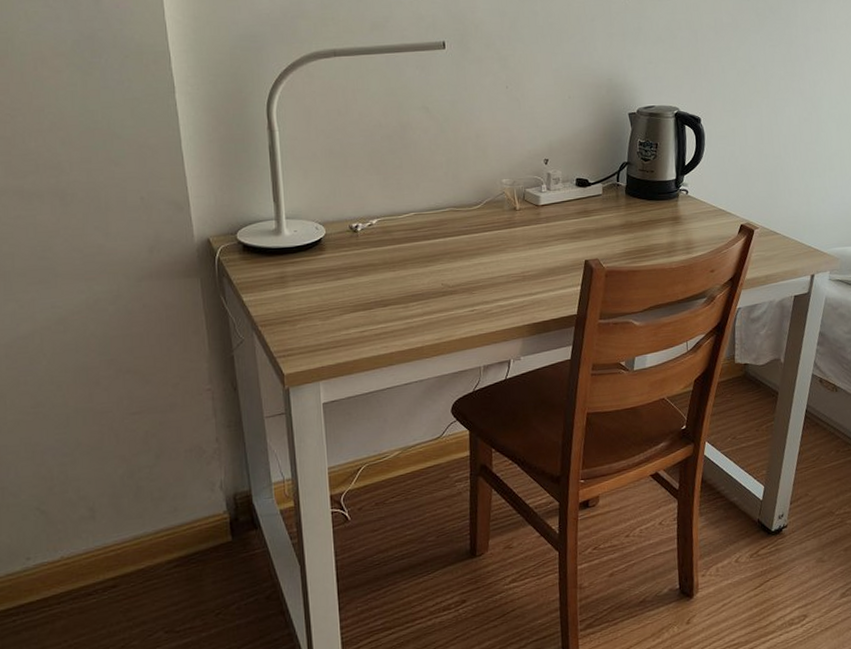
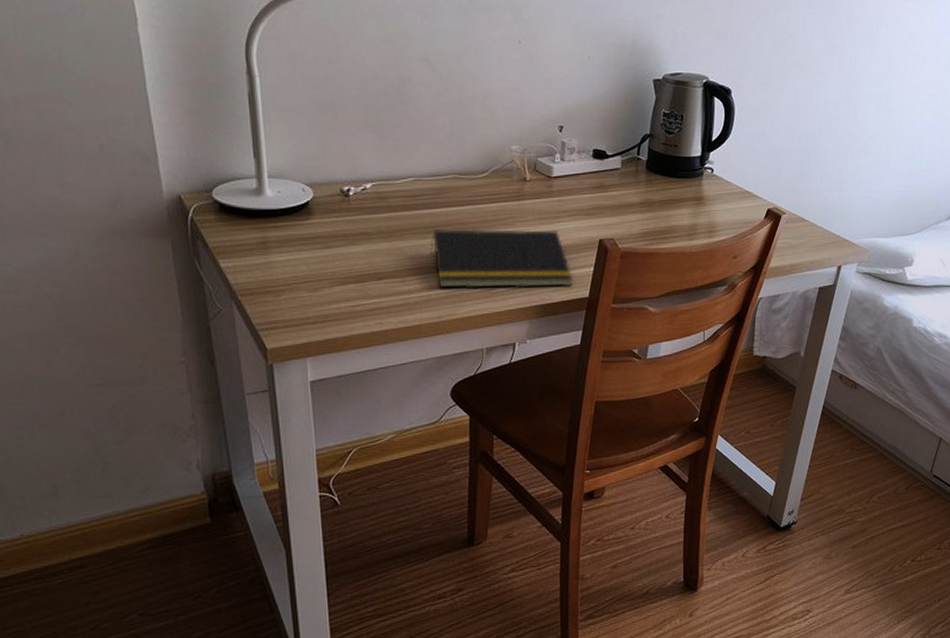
notepad: none [430,253,563,312] -> present [429,229,574,289]

